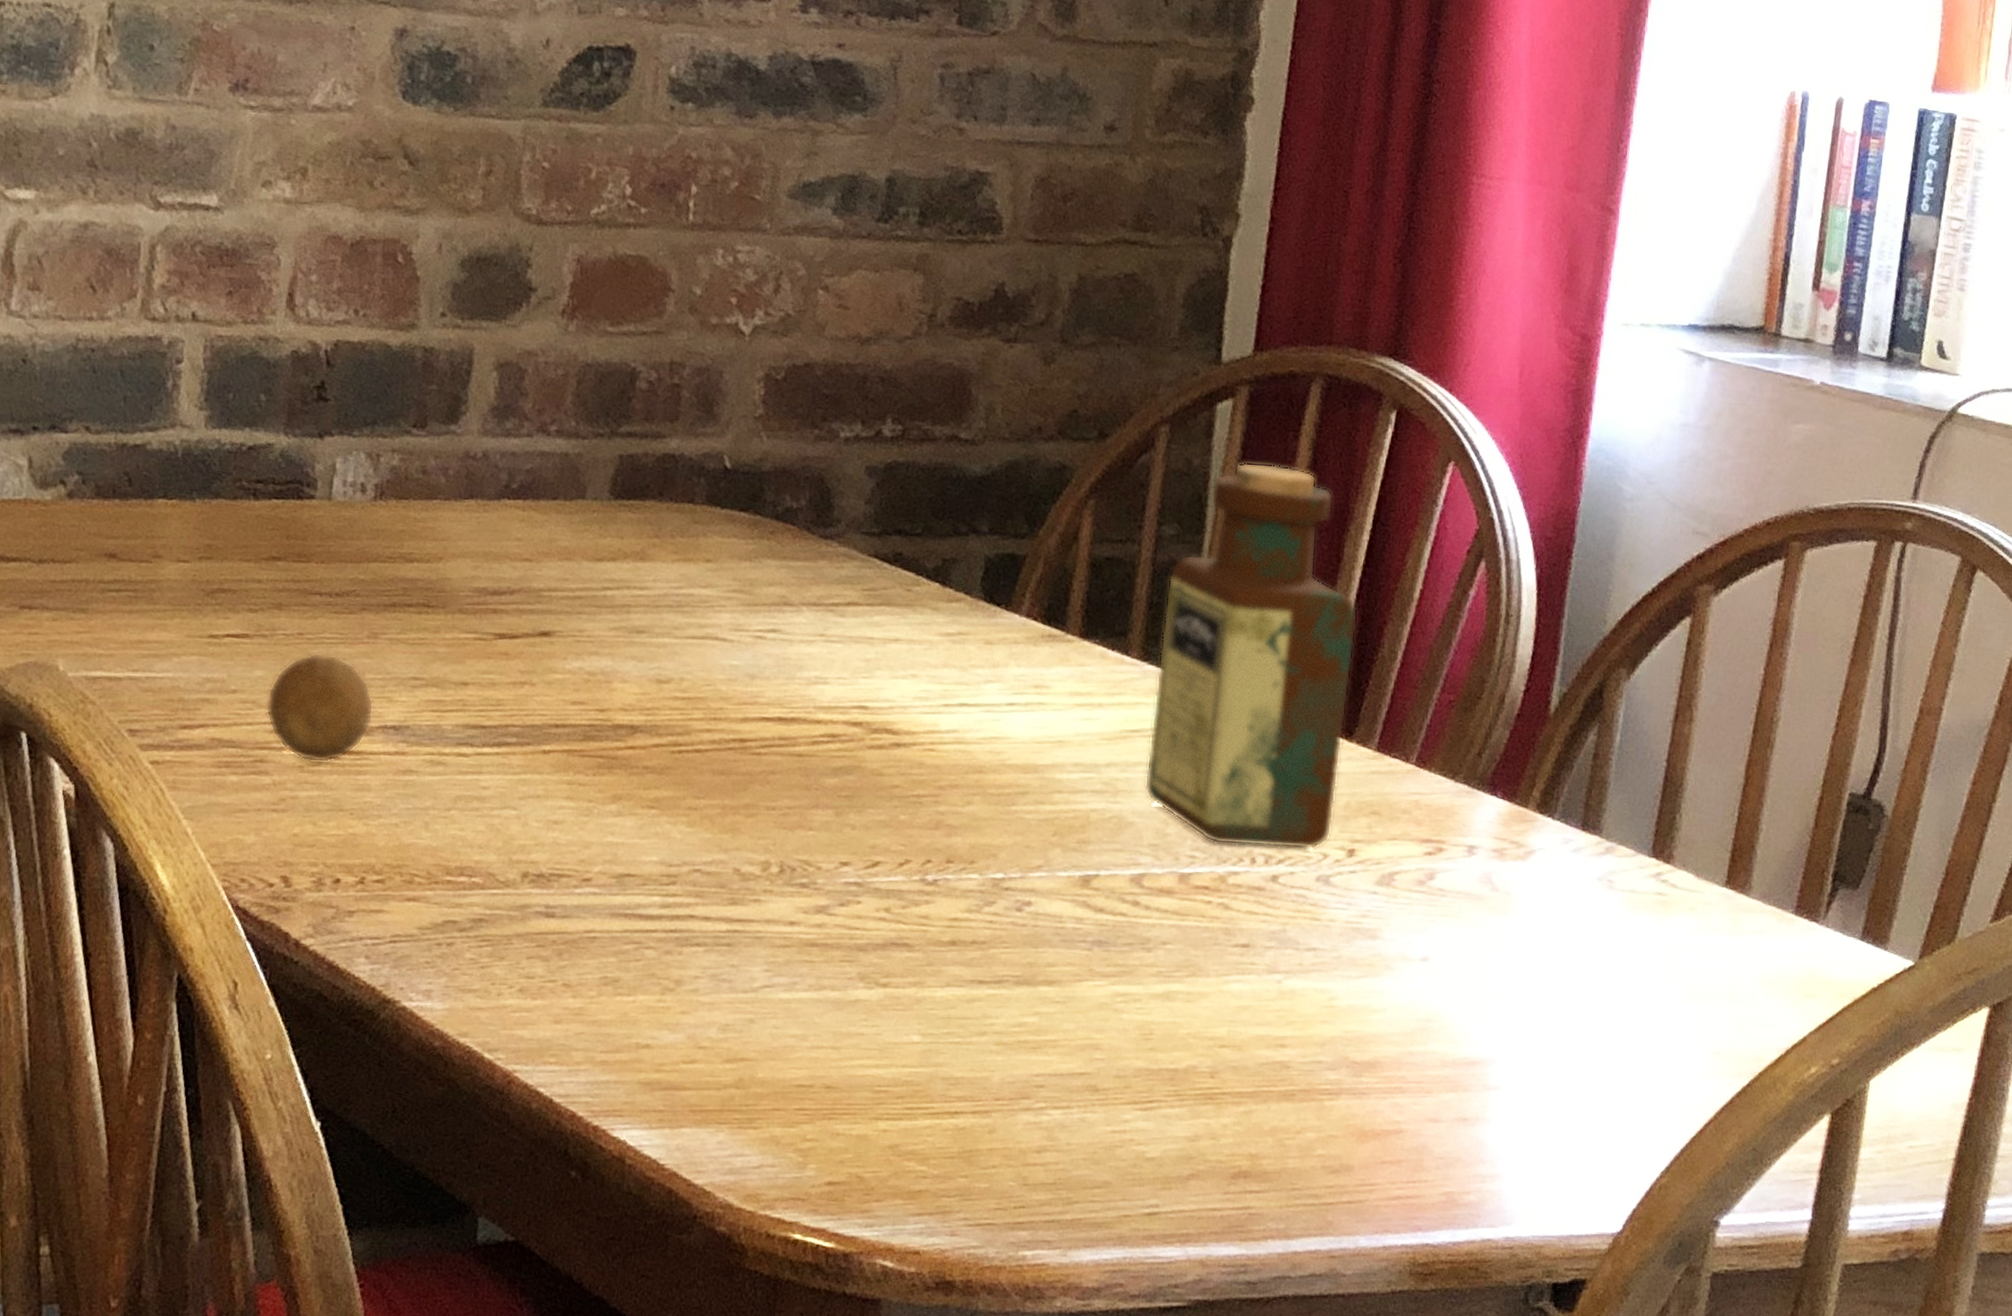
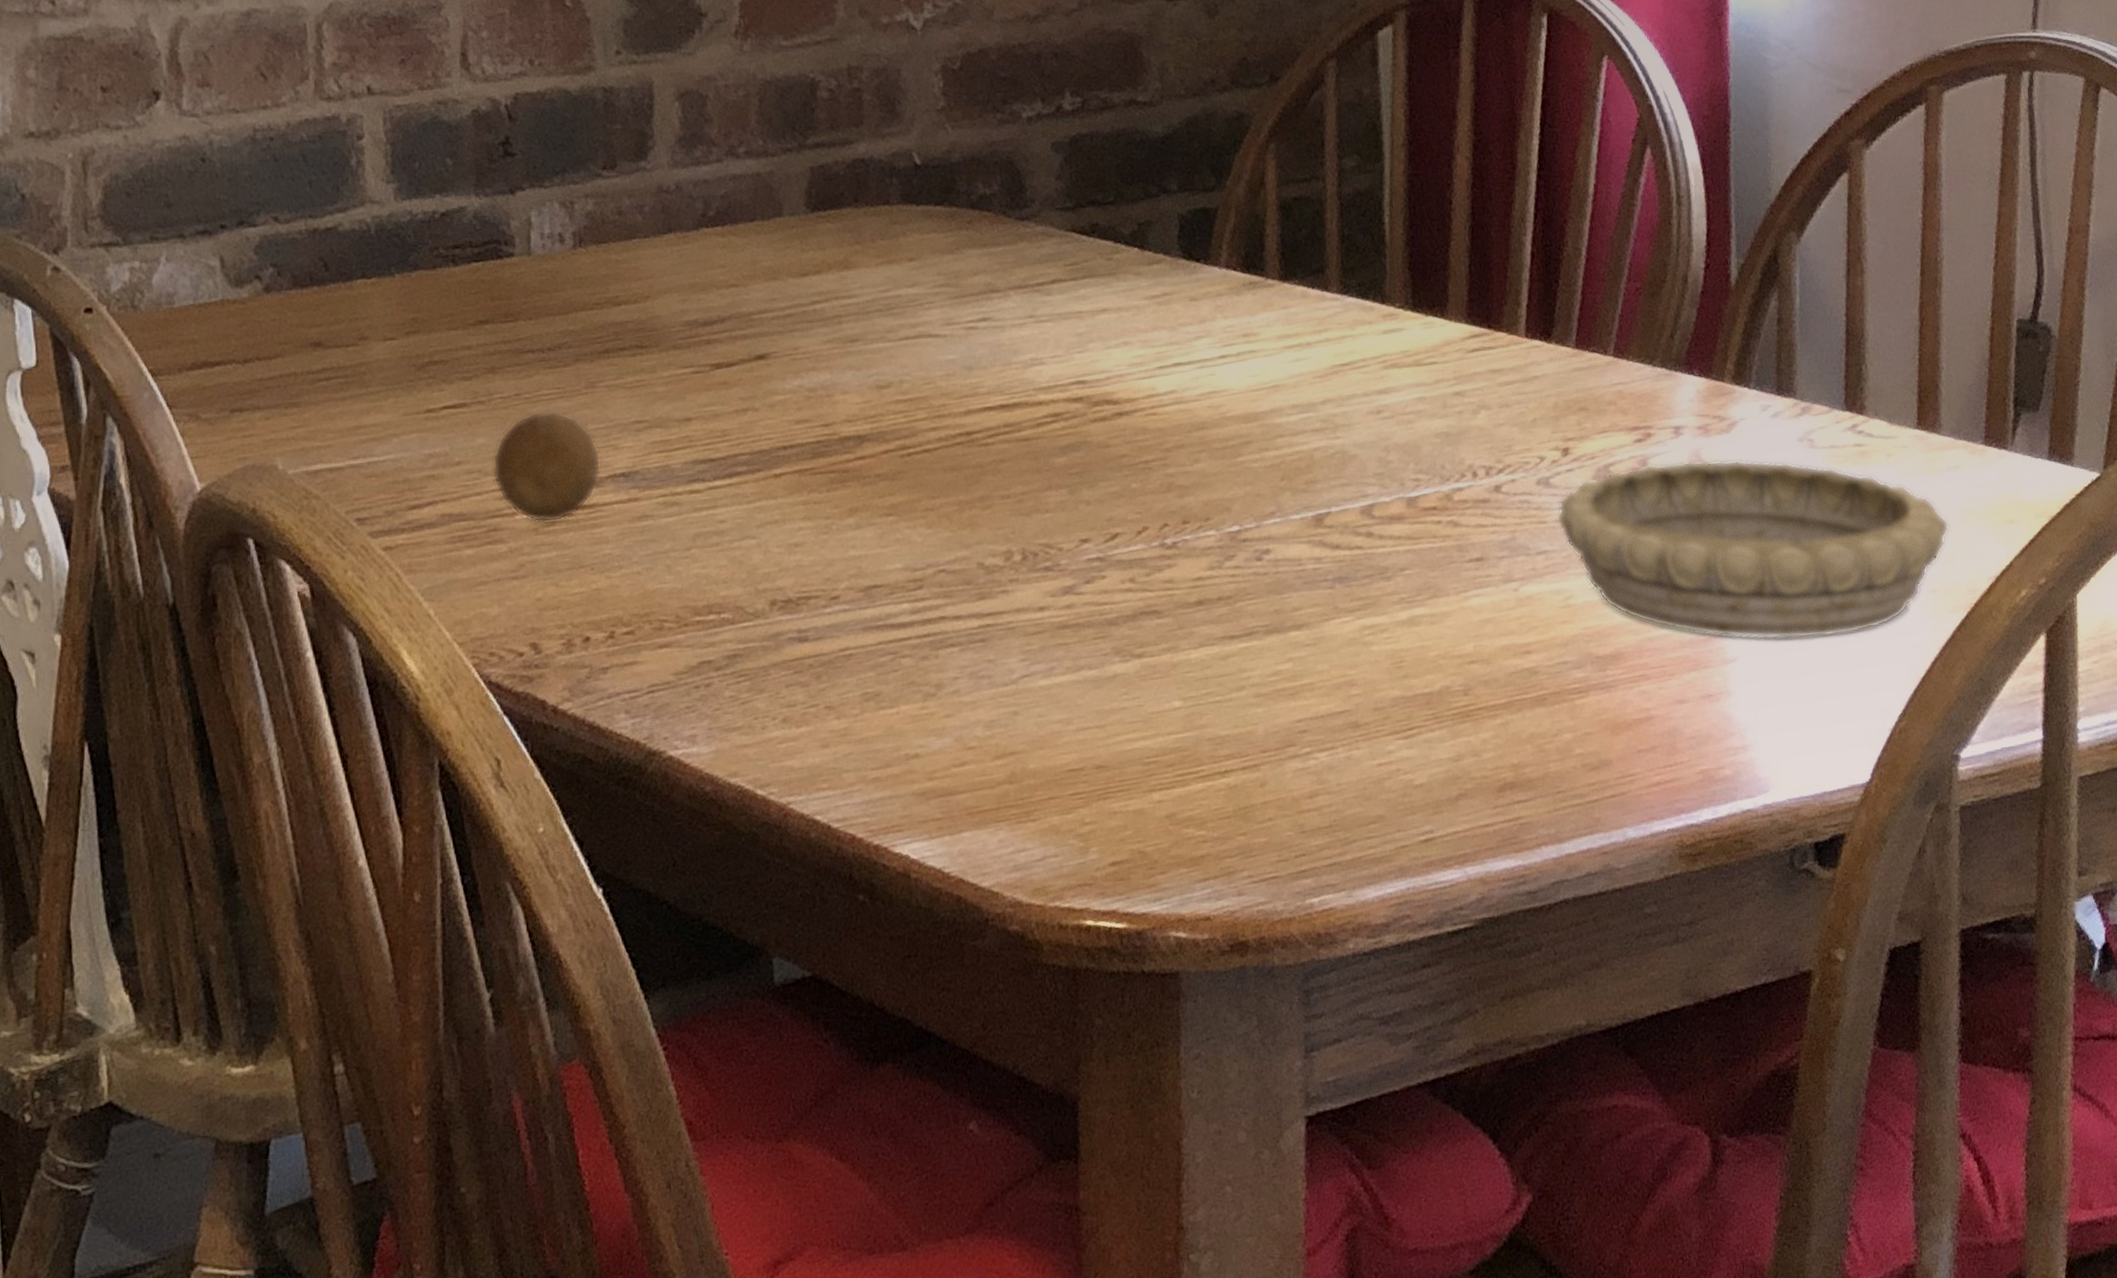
bottle: present [1144,462,1358,850] -> none [1355,83,1545,464]
decorative bowl: none [1331,878,1744,1082] -> present [1556,459,1949,640]

